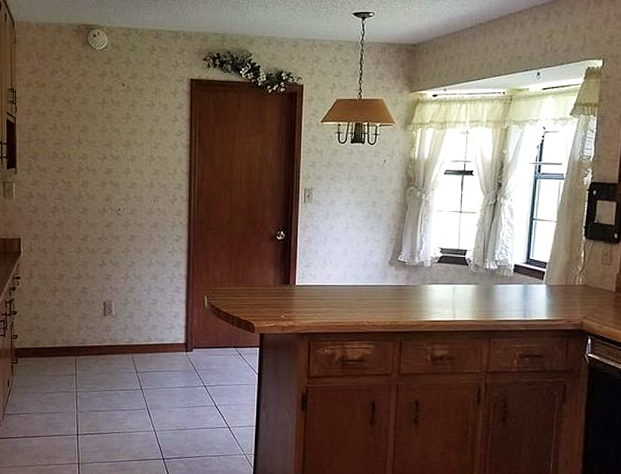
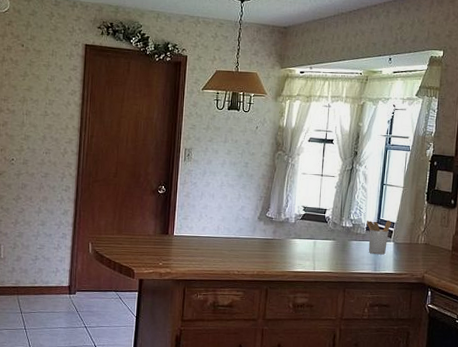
utensil holder: none [513,260,544,299] -> present [366,220,392,255]

